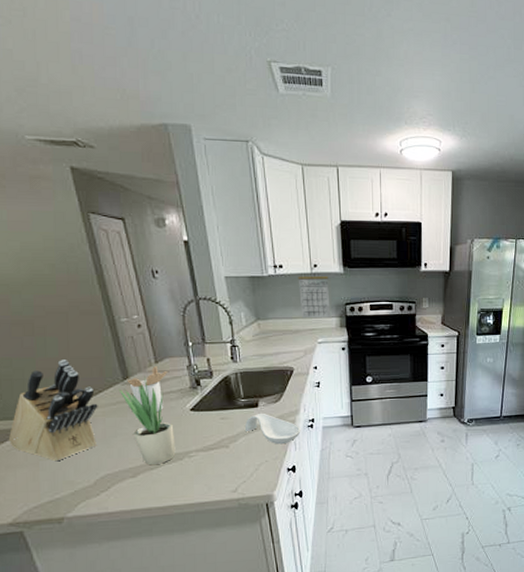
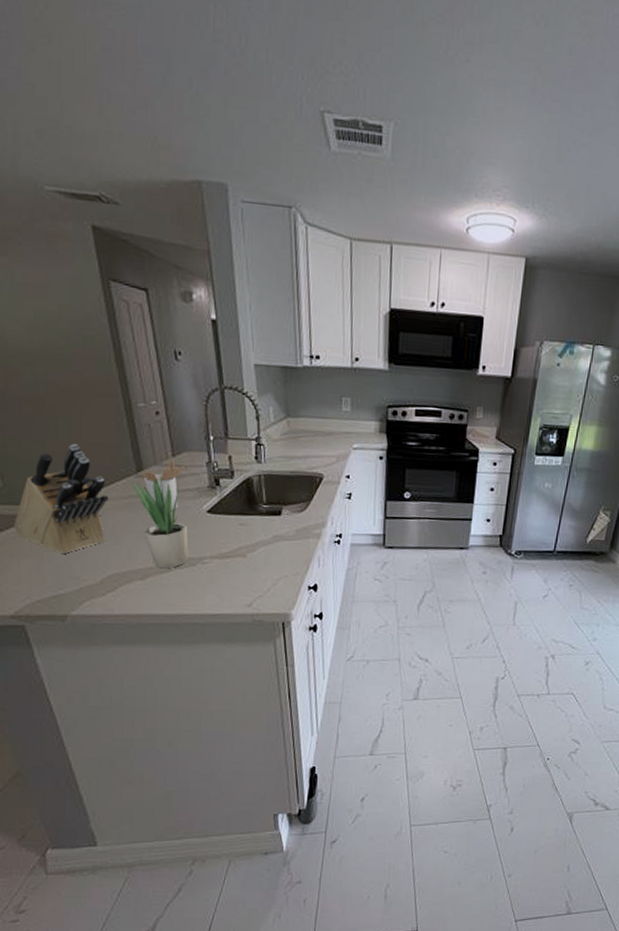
spoon rest: present [244,413,301,445] -> none [264,522,326,560]
calendar: present [298,276,330,319] -> none [336,370,371,421]

